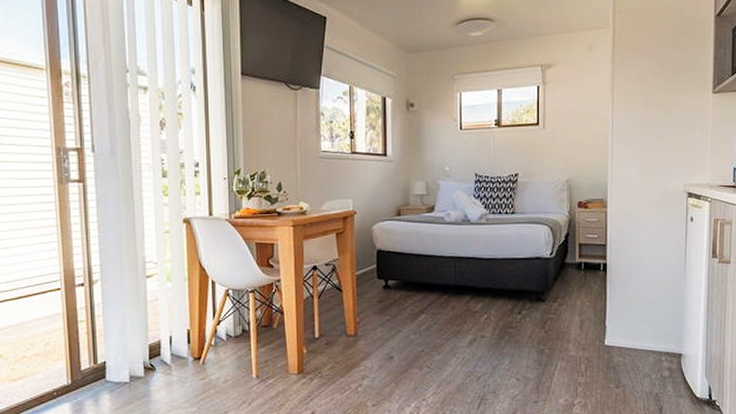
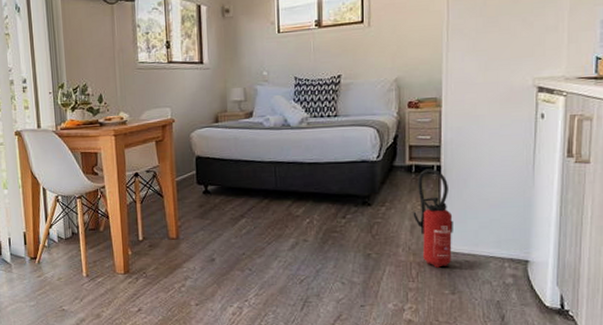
fire extinguisher: none [582,266,618,362] -> present [413,168,453,268]

